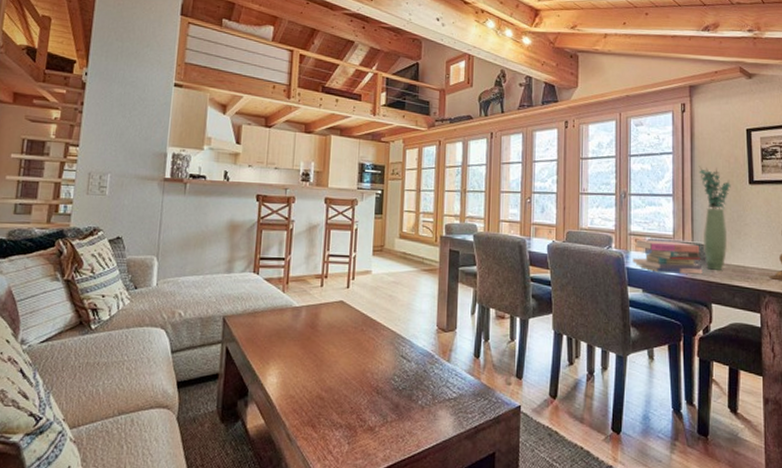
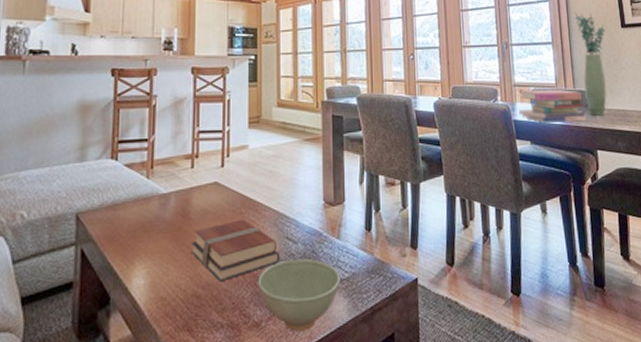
books: none [317,336,394,388] -> present [191,219,279,282]
bowl: none [374,375,448,440] -> present [258,258,340,332]

